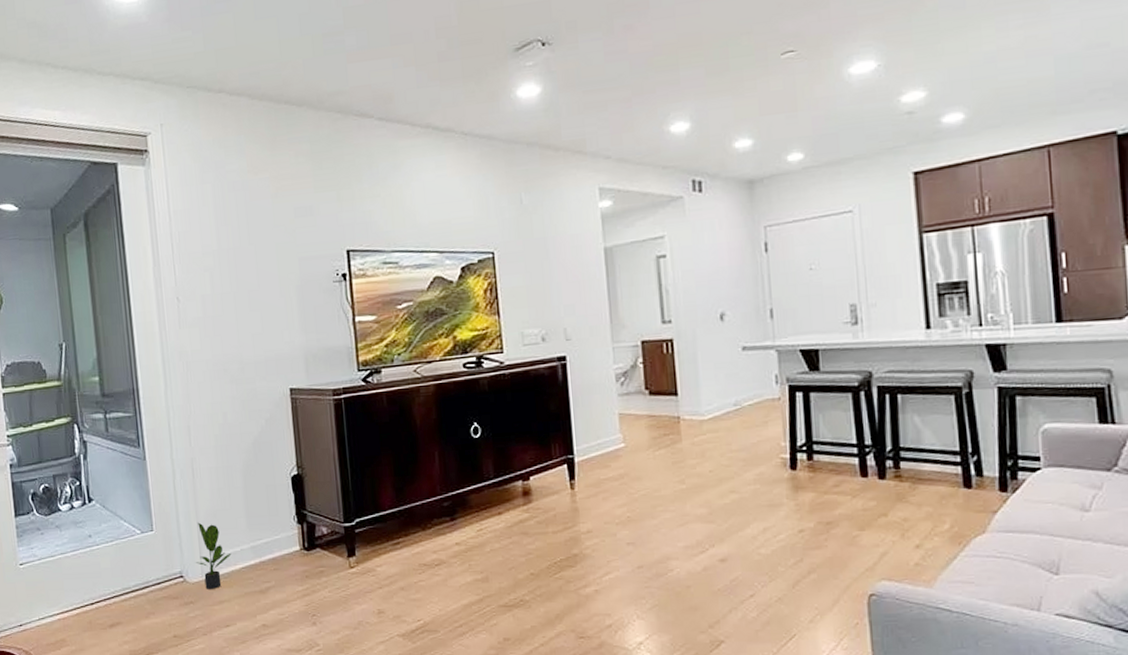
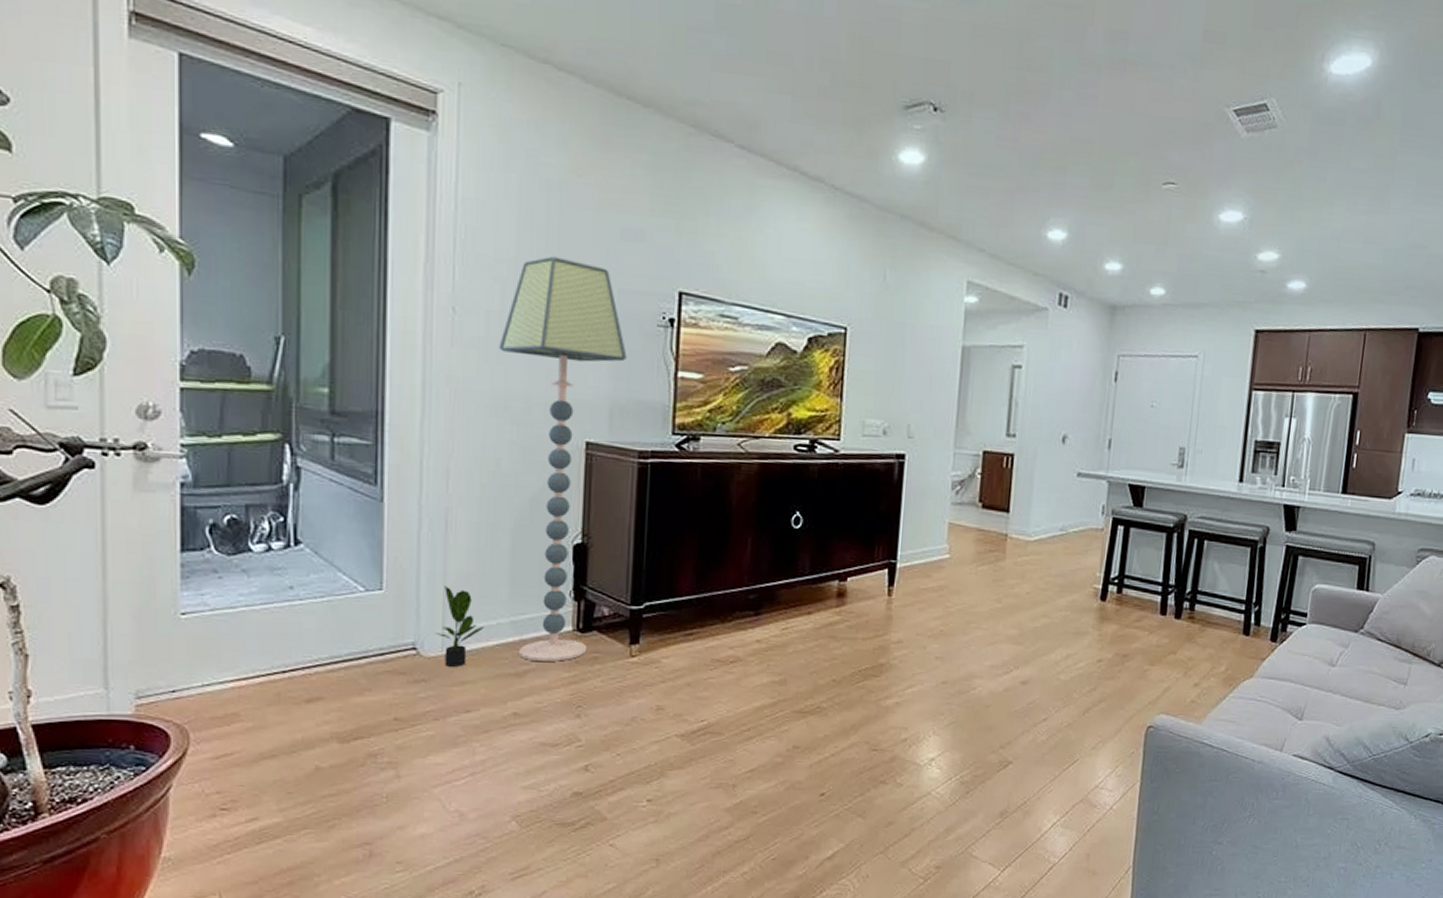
floor lamp: none [214,241,314,579] -> present [498,256,627,662]

